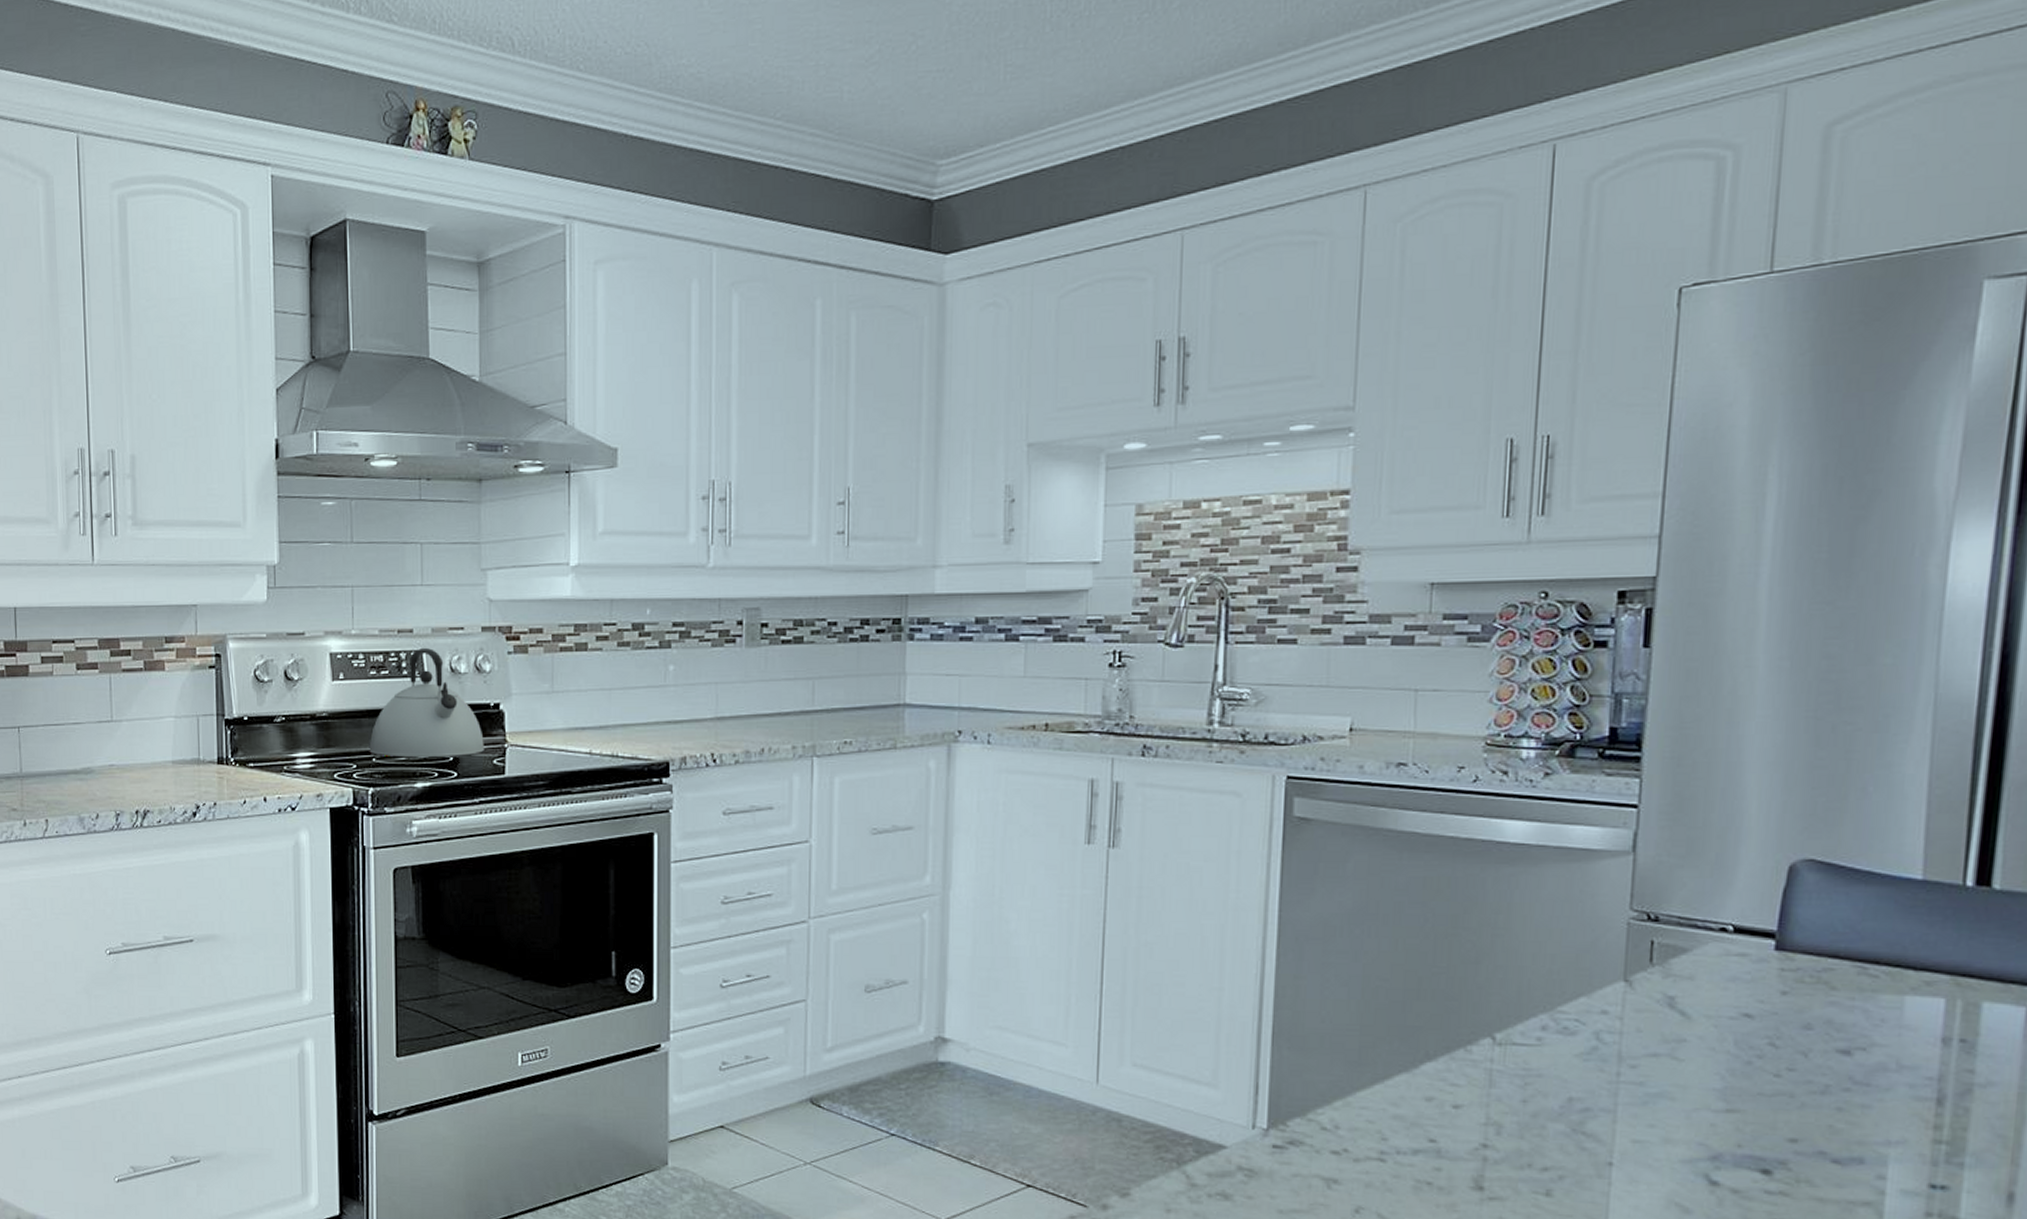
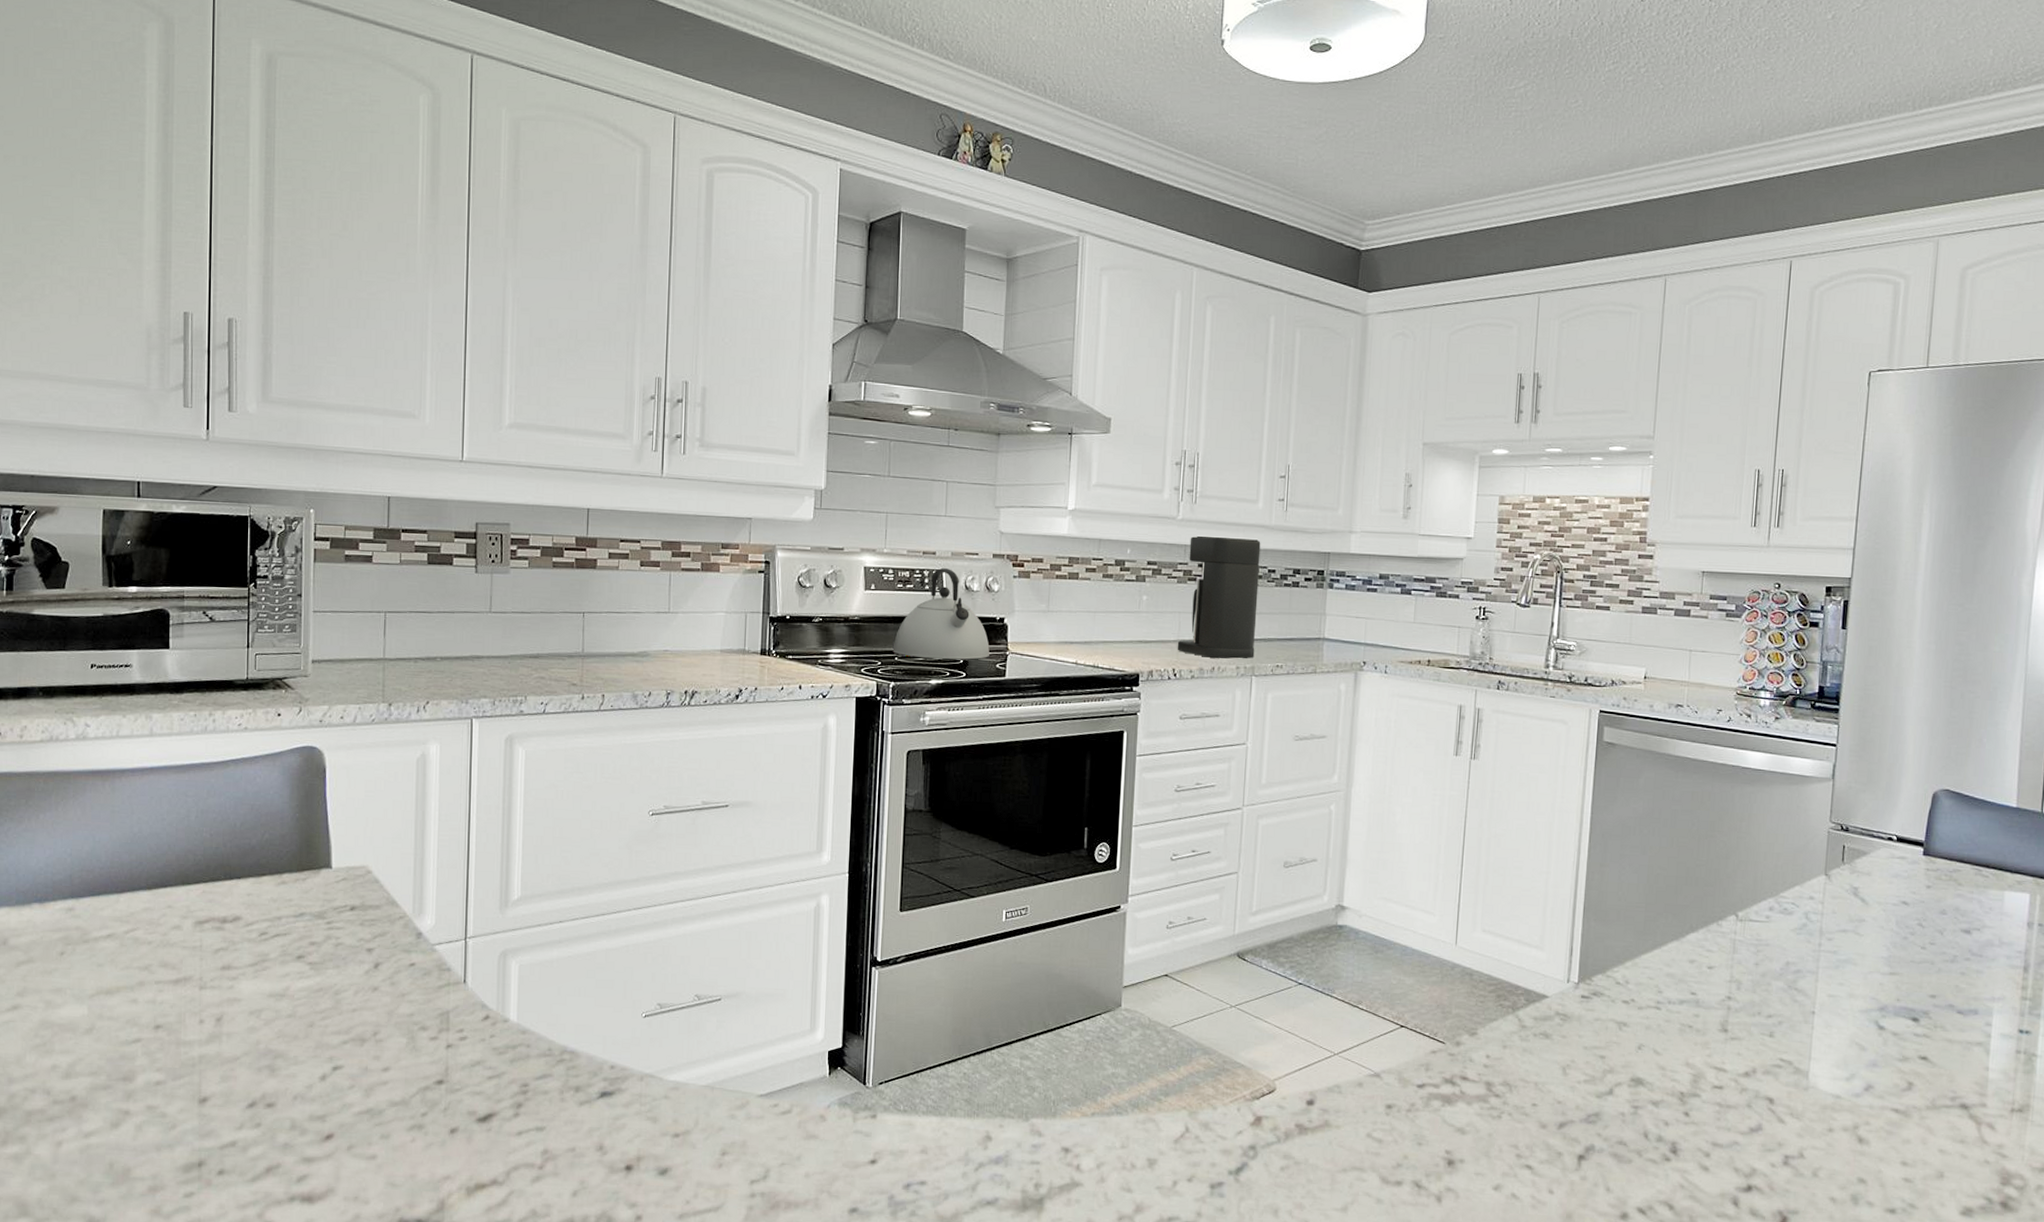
coffee maker: none [715,585,817,738] -> present [1177,535,1261,659]

